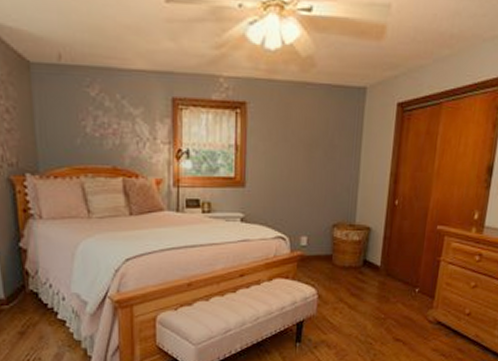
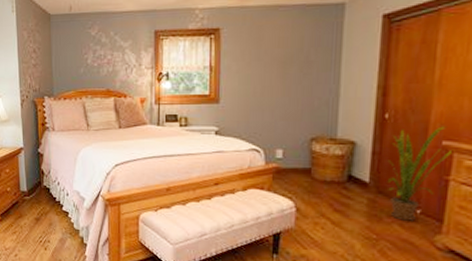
house plant: none [394,212,443,299] -> present [387,126,451,221]

